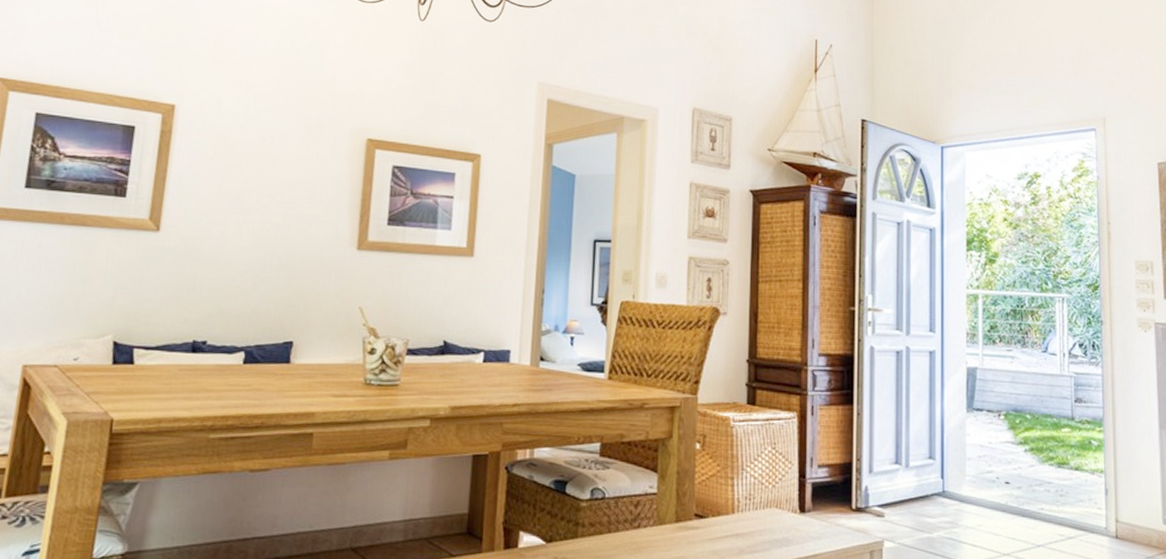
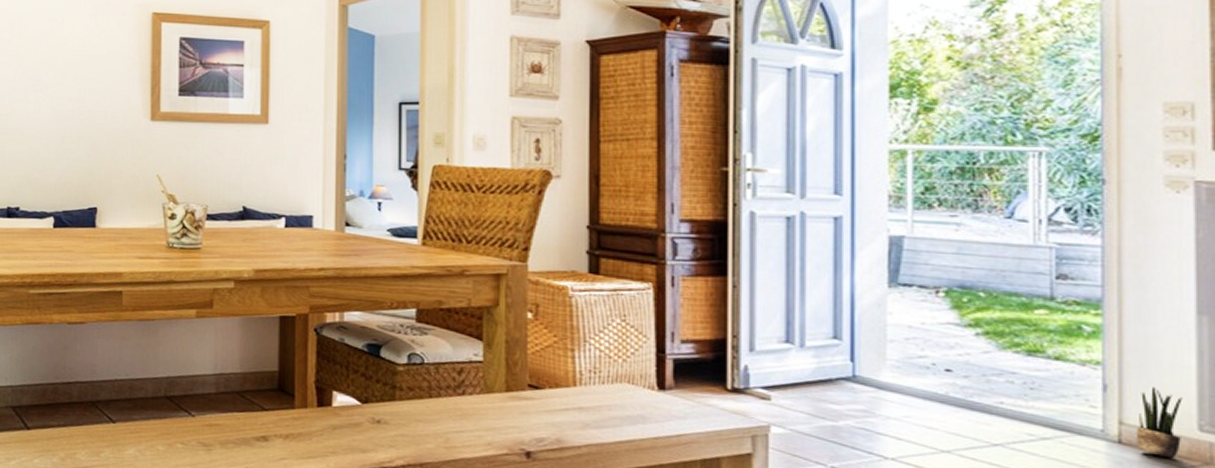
potted plant: none [1126,489,1153,549] -> present [1135,386,1182,459]

